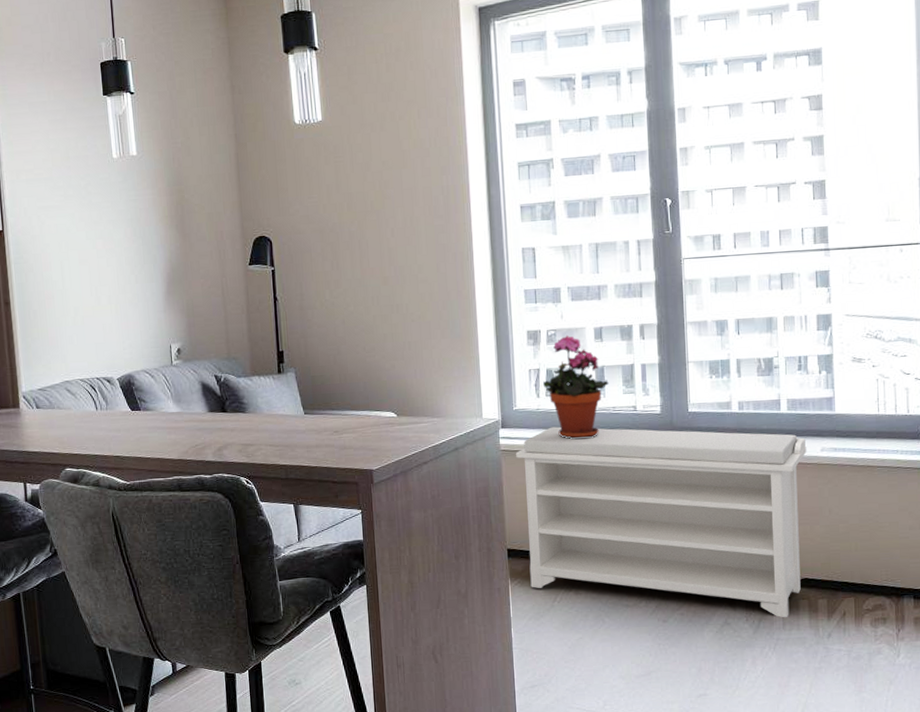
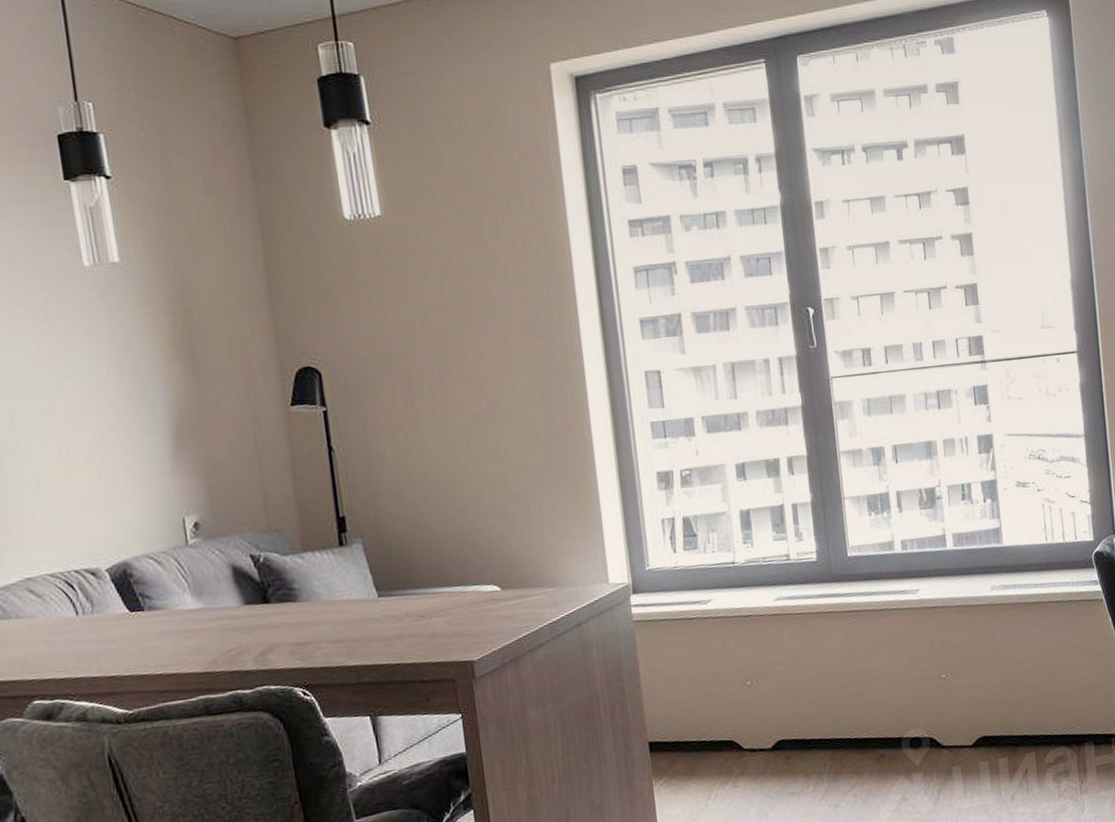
bench: present [516,426,807,618] -> none [652,573,980,787]
potted plant: present [542,335,609,440] -> none [679,474,756,601]

